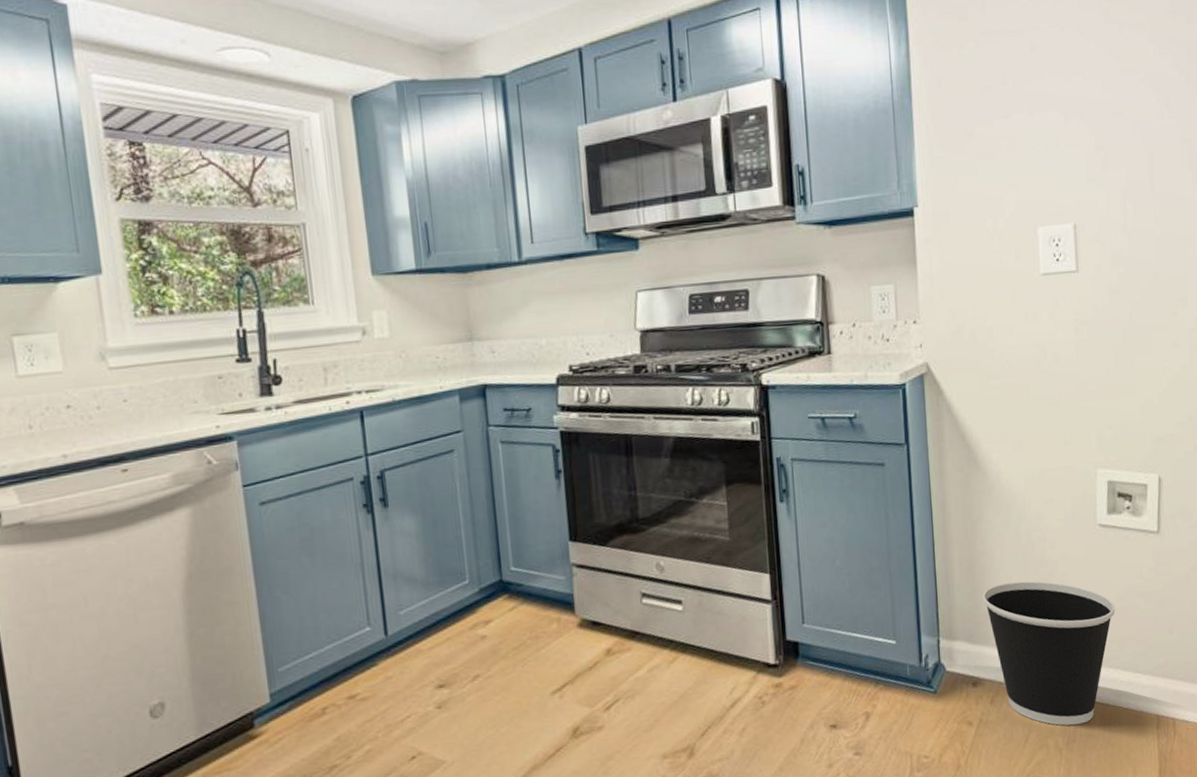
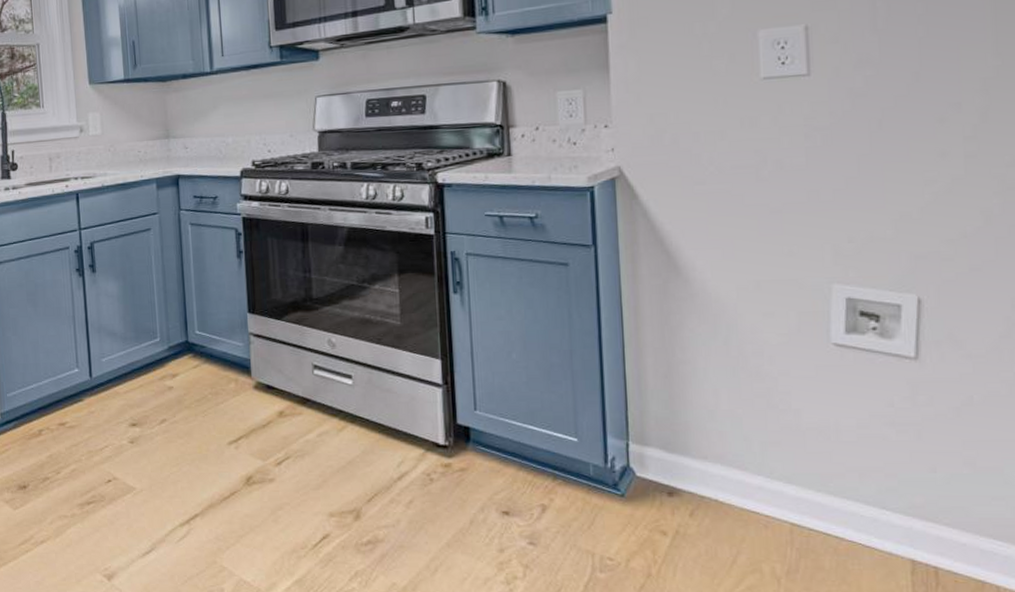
wastebasket: present [982,581,1116,726] -> none [681,395,855,555]

